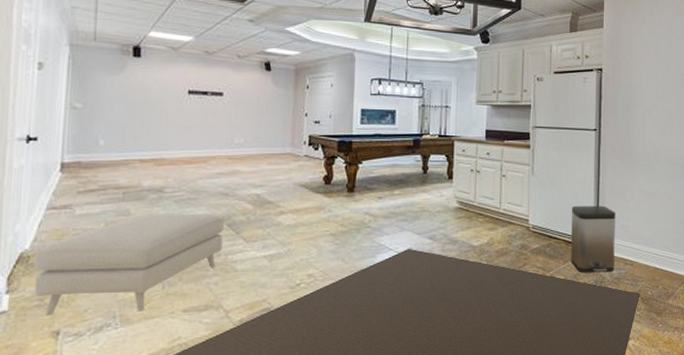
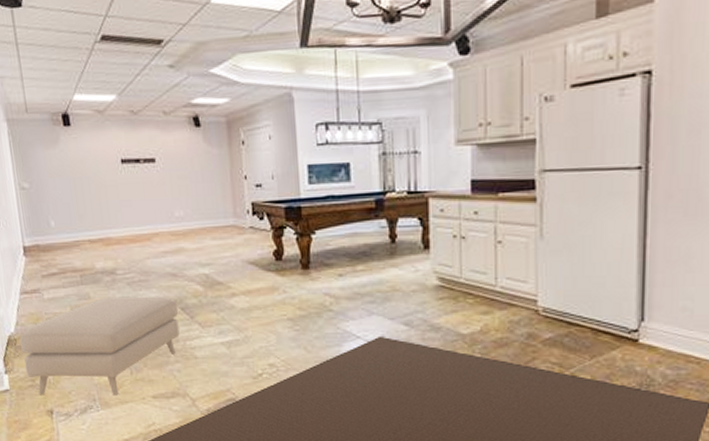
pedal bin: present [571,206,615,273] -> none [601,279,672,373]

